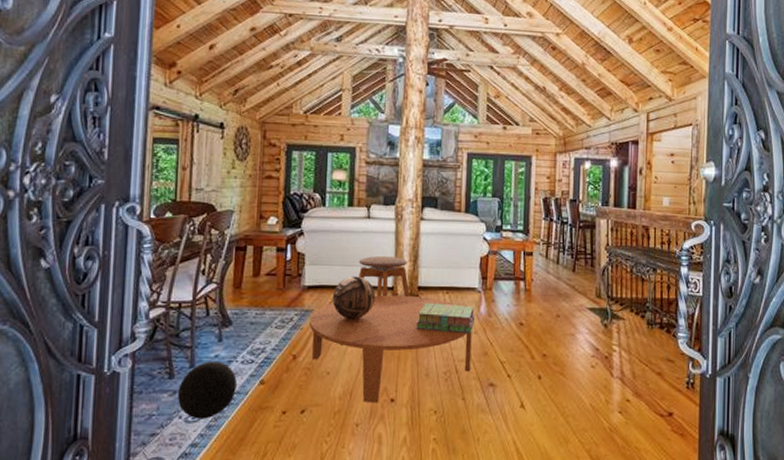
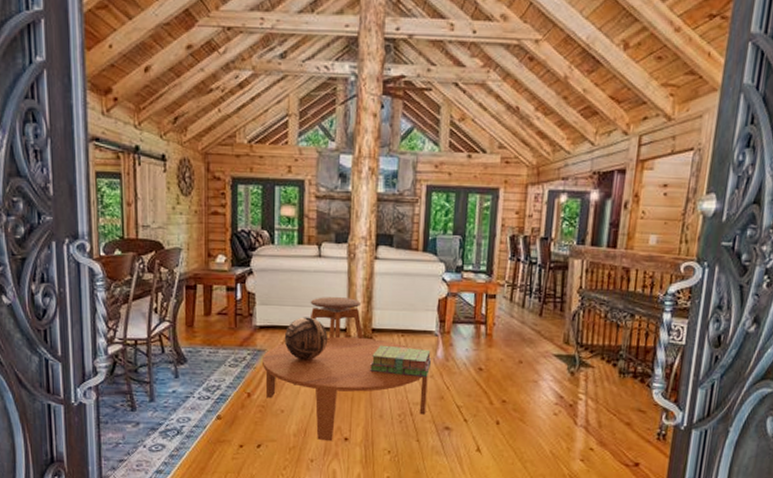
ball: present [177,362,237,419] -> none [140,396,195,449]

